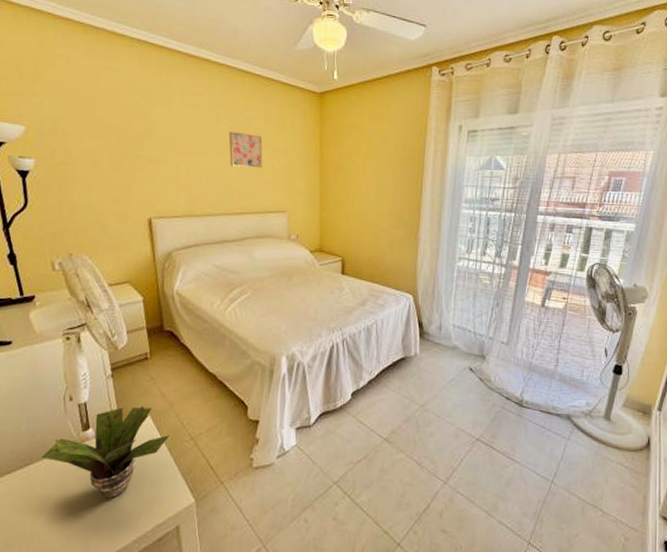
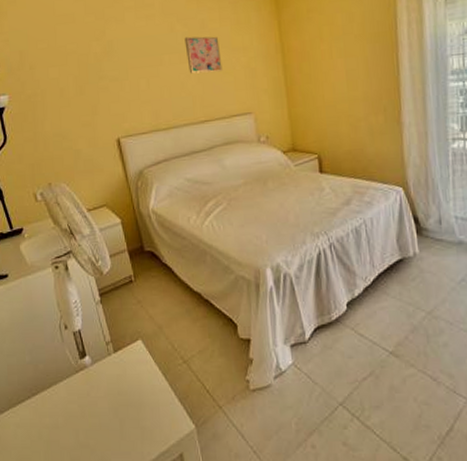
potted plant: present [41,405,169,499] -> none [46,330,162,426]

